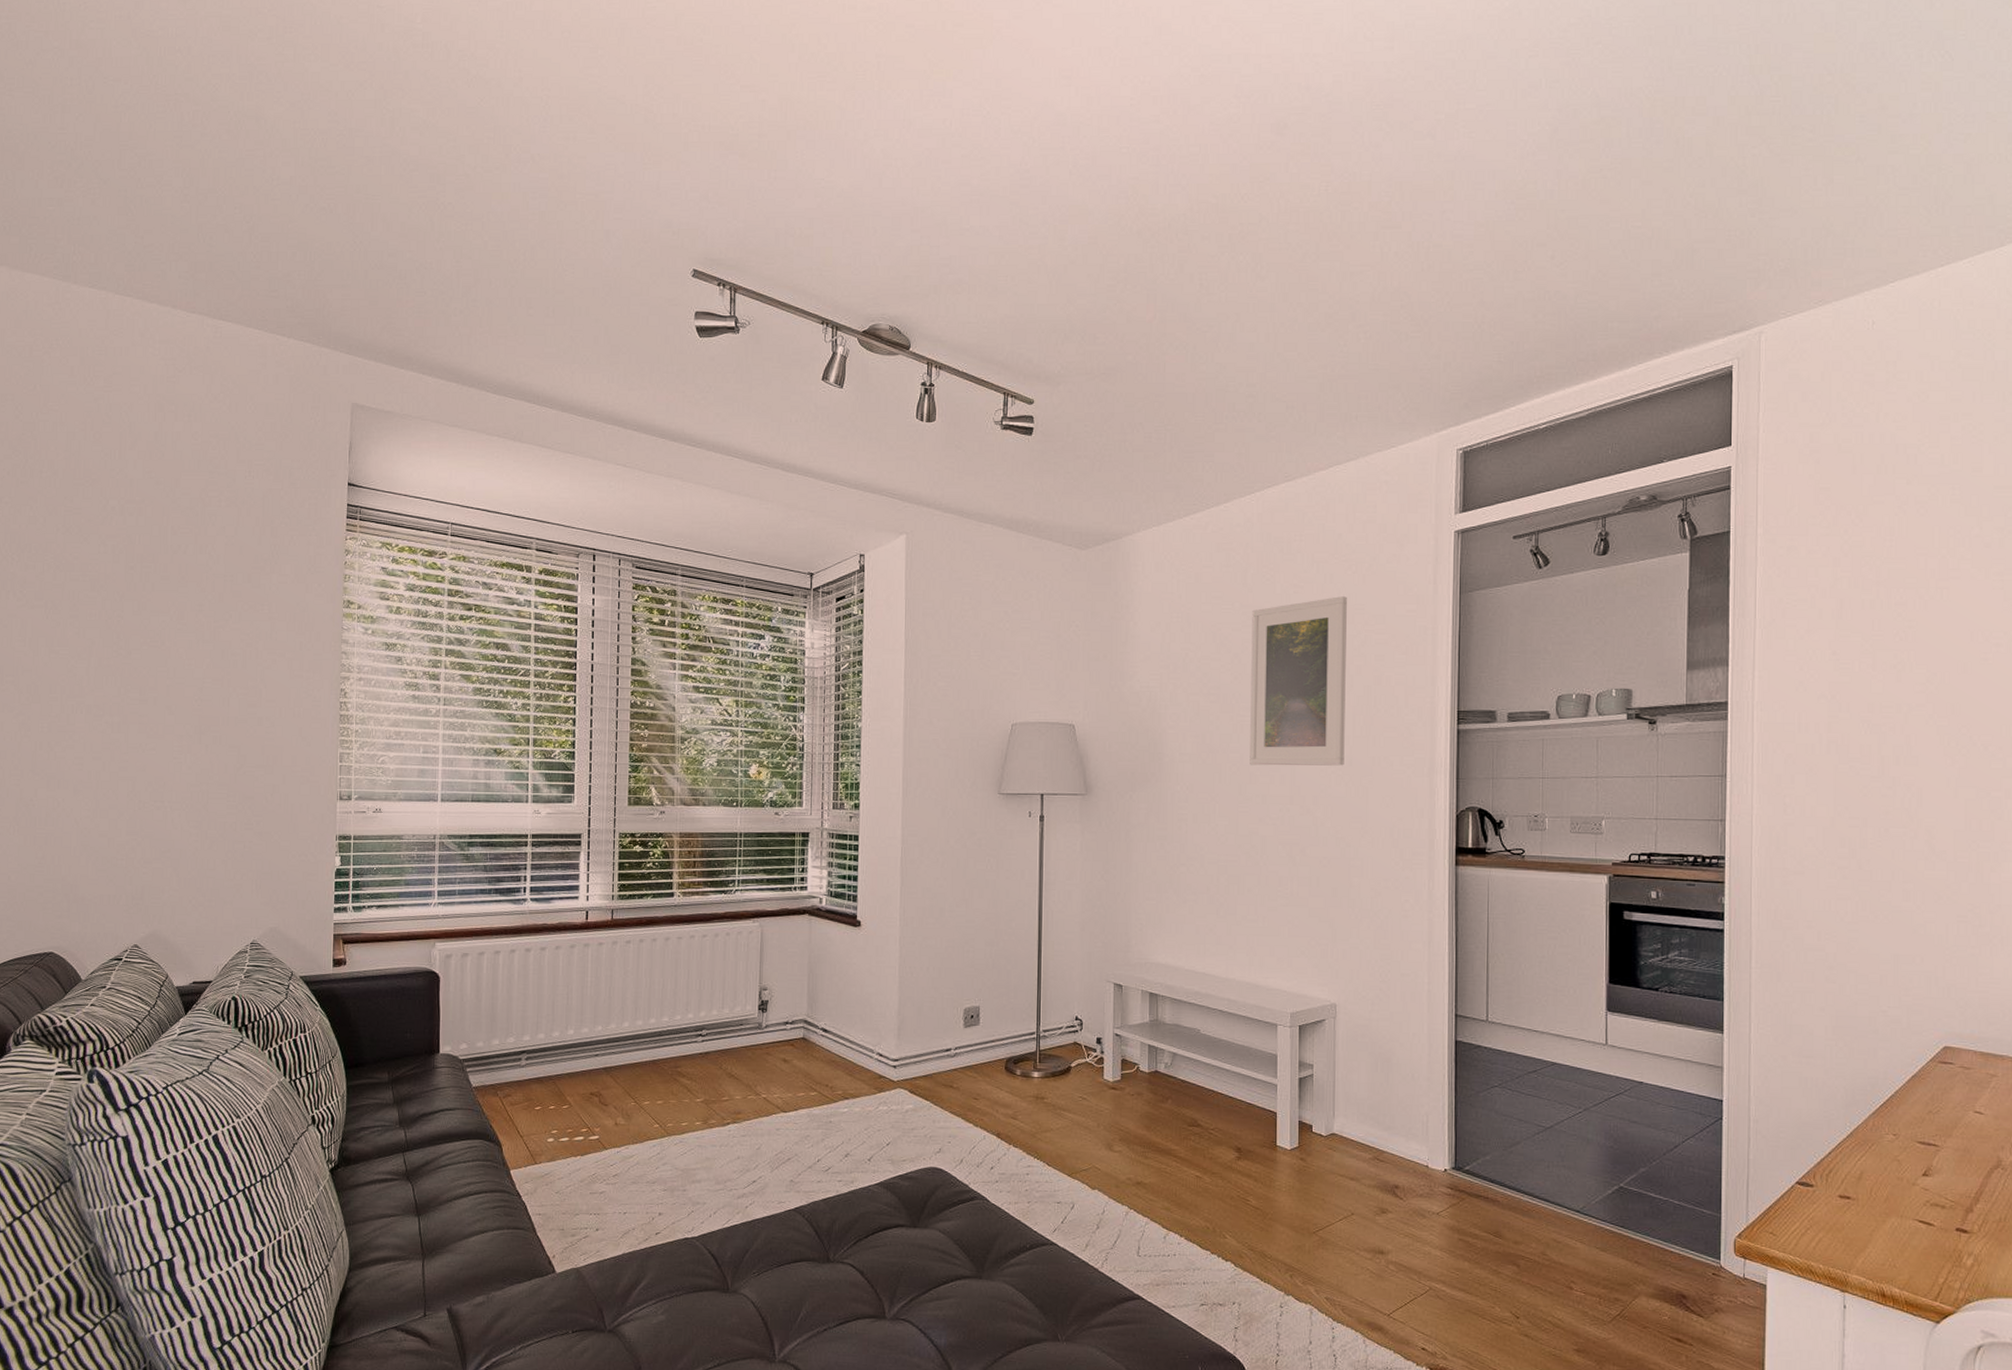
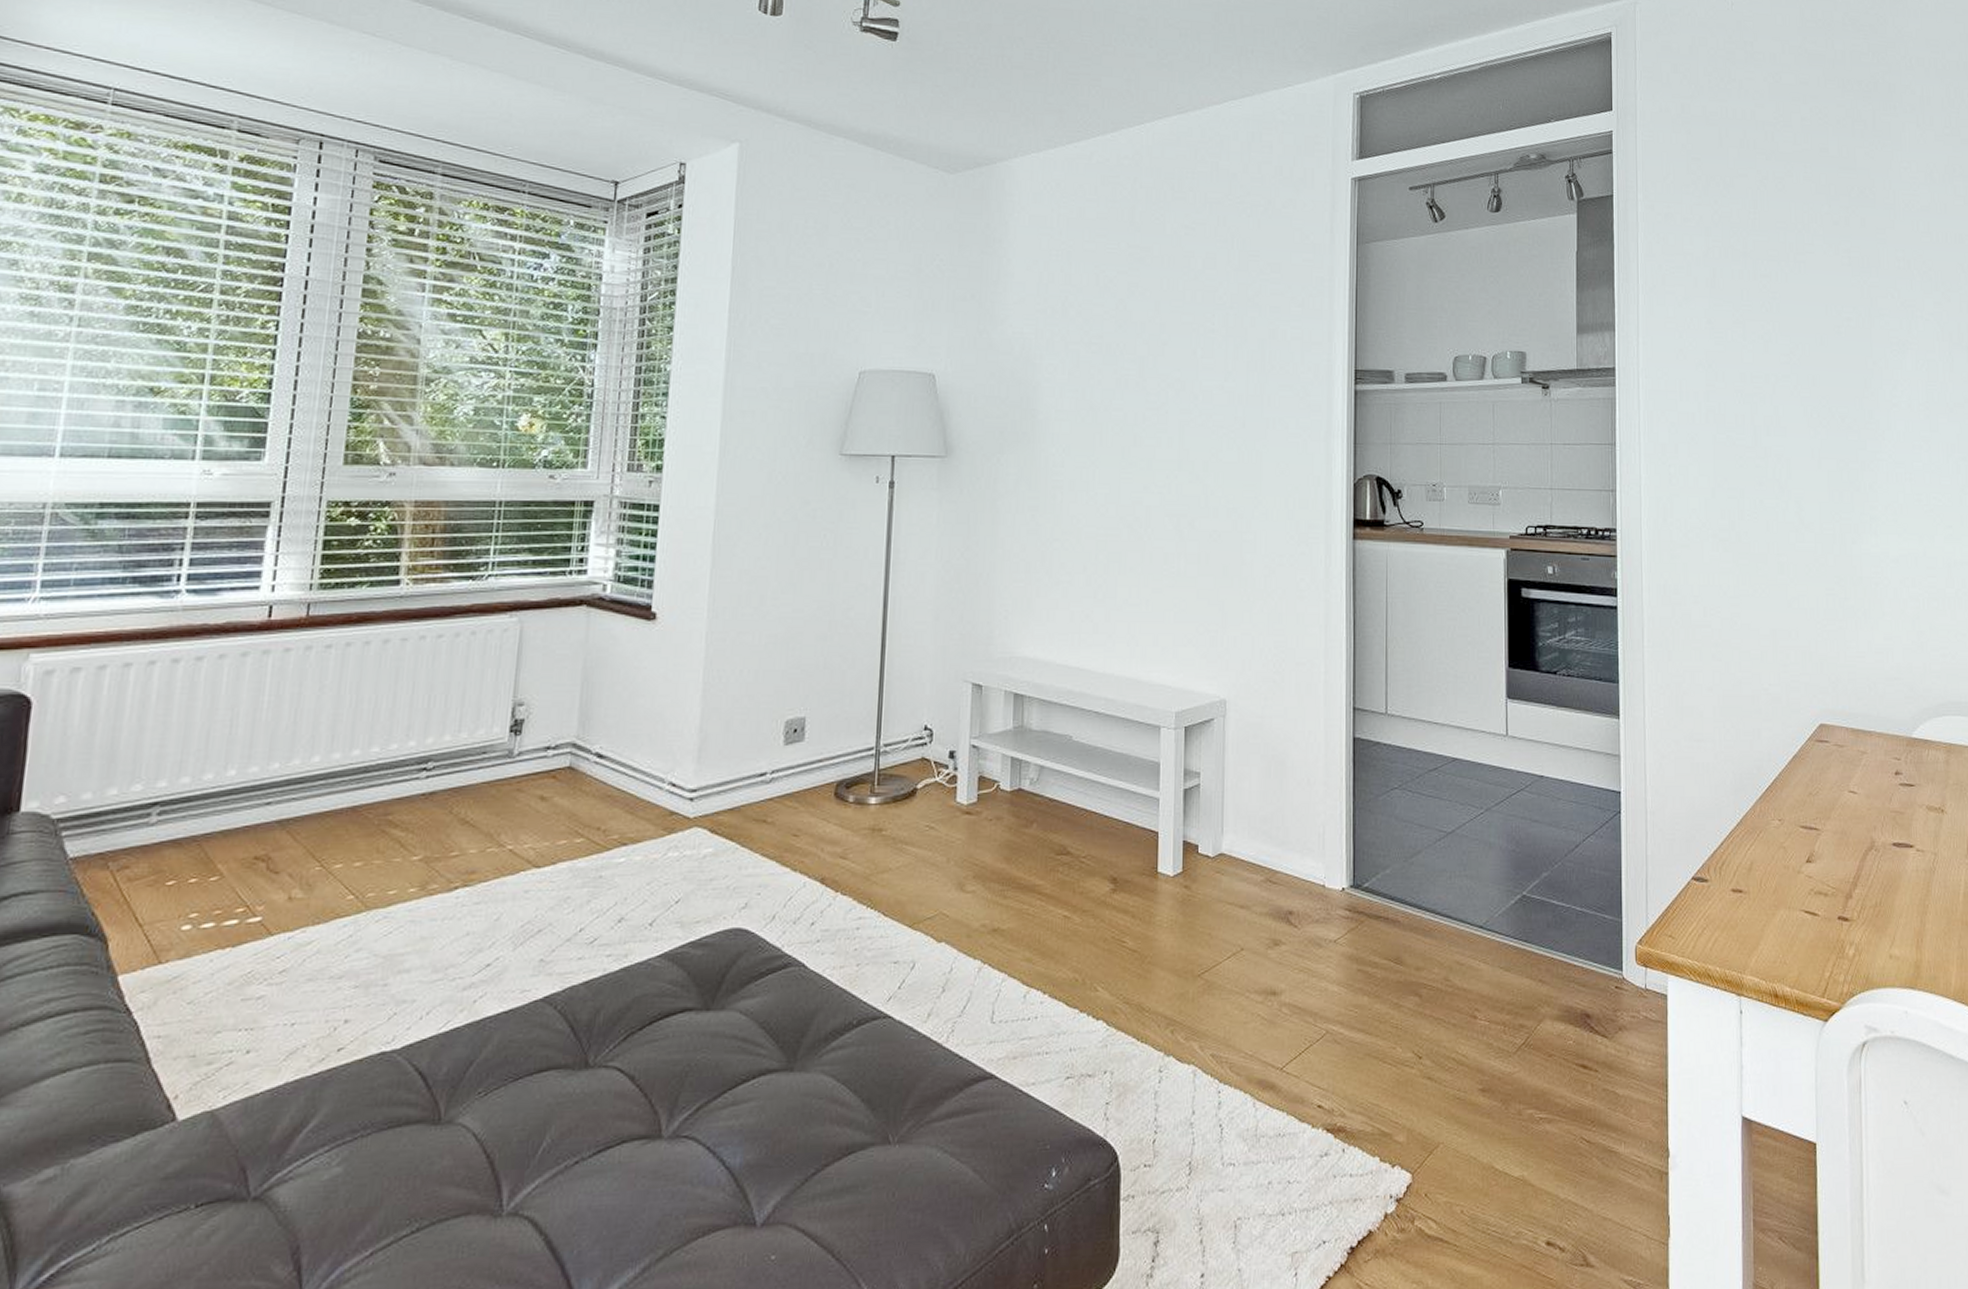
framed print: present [1250,596,1347,766] -> none [1134,241,1241,428]

